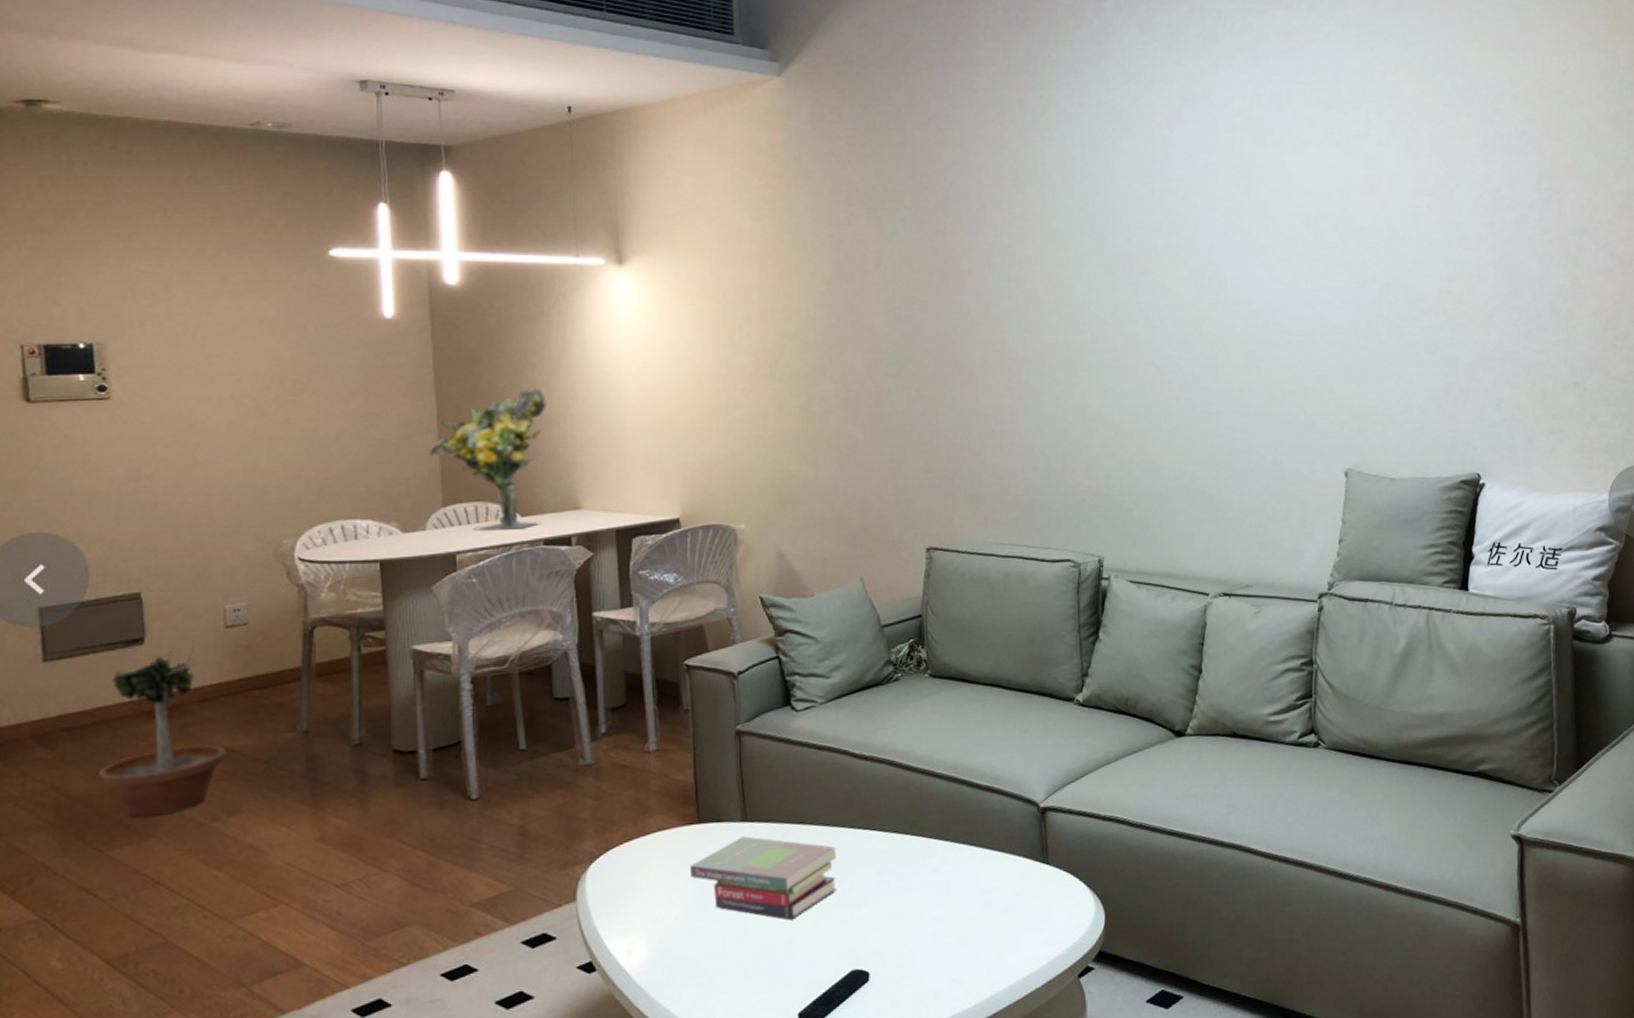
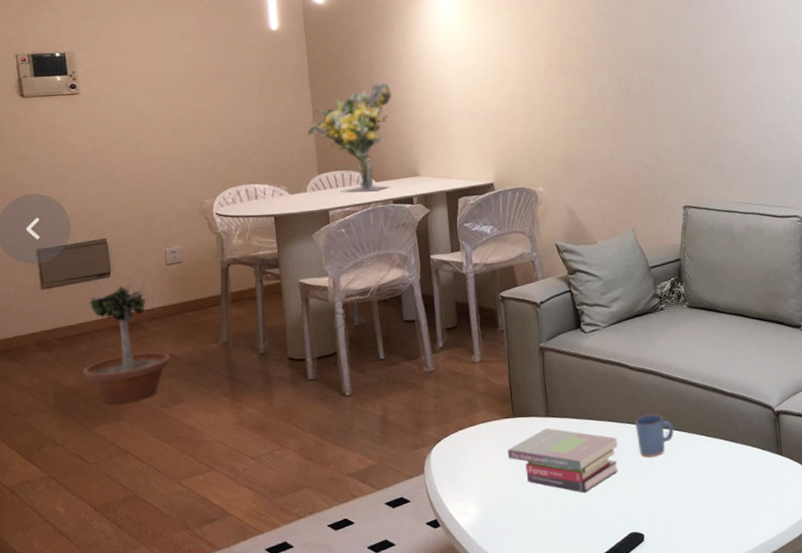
mug: none [859,814,910,871] -> present [634,413,674,457]

